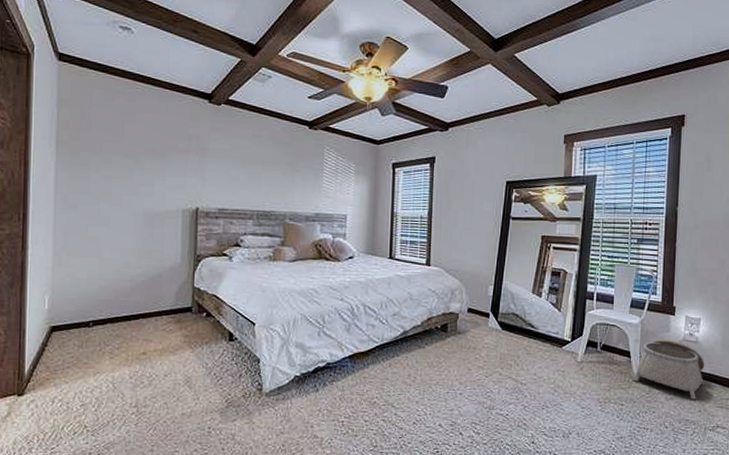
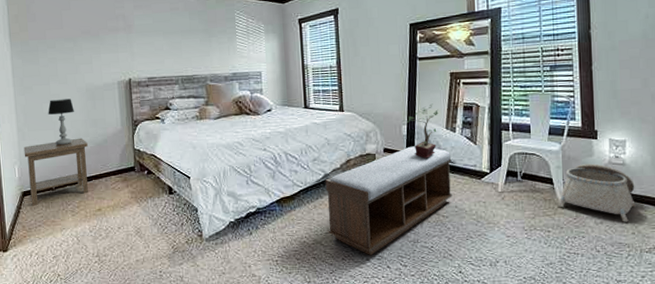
side table: none [58,269,139,344] -> present [23,138,88,206]
table lamp: none [94,222,126,276] -> present [48,99,74,146]
bench: none [401,308,534,421] -> present [325,146,452,256]
potted plant: none [495,266,527,322] -> present [407,103,439,158]

